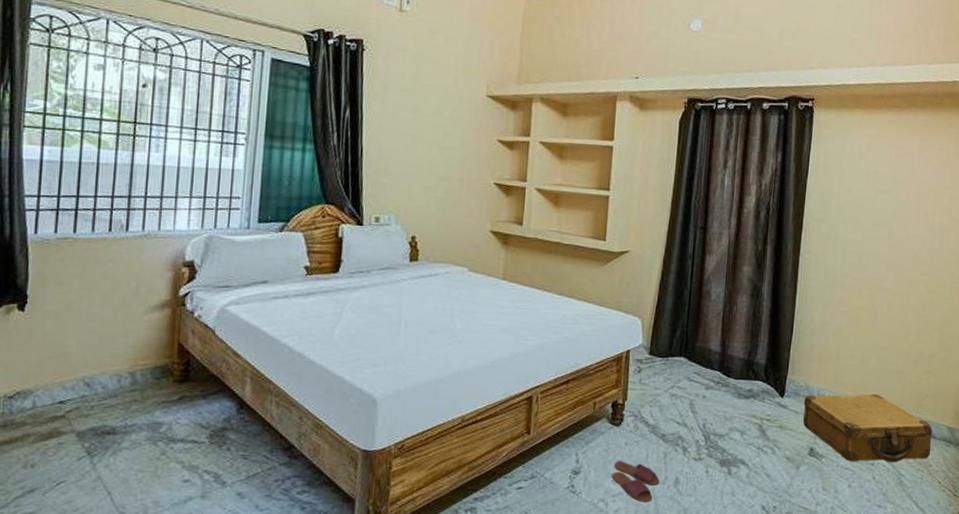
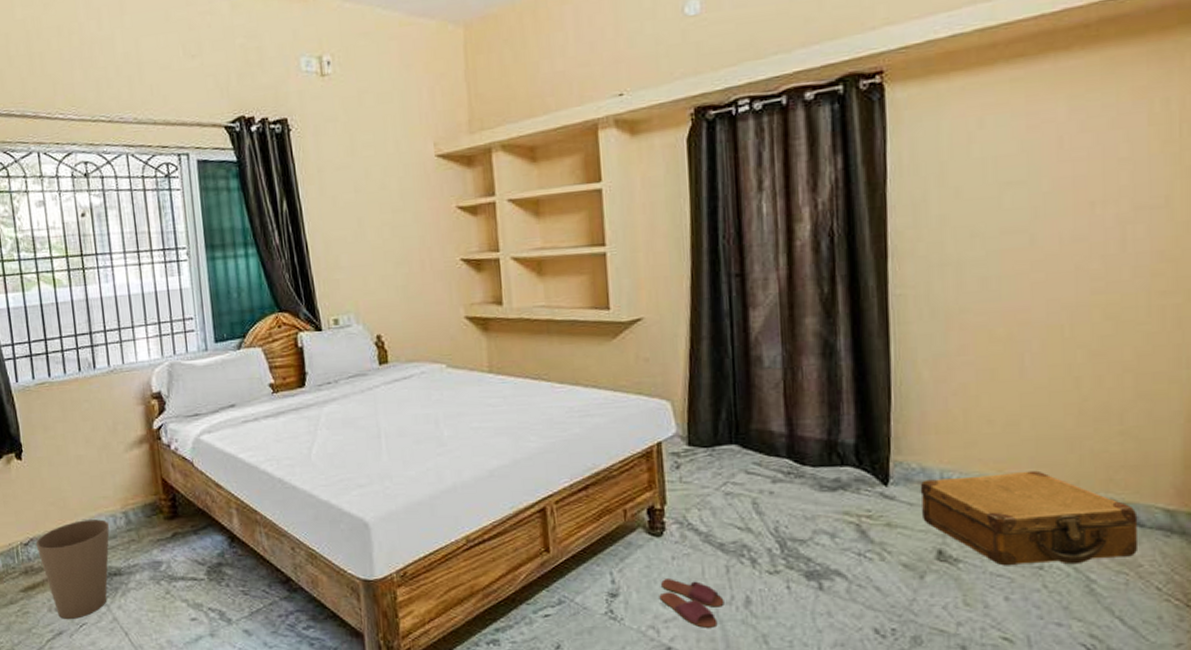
trash bin: none [22,377,113,476] -> present [36,519,110,619]

